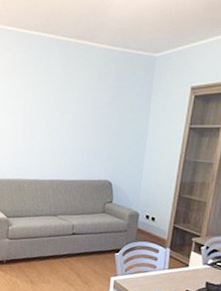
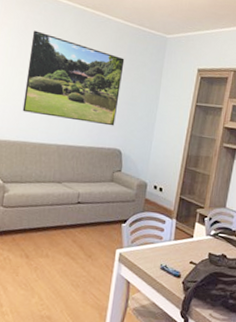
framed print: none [18,70,111,158] -> present [22,30,125,126]

